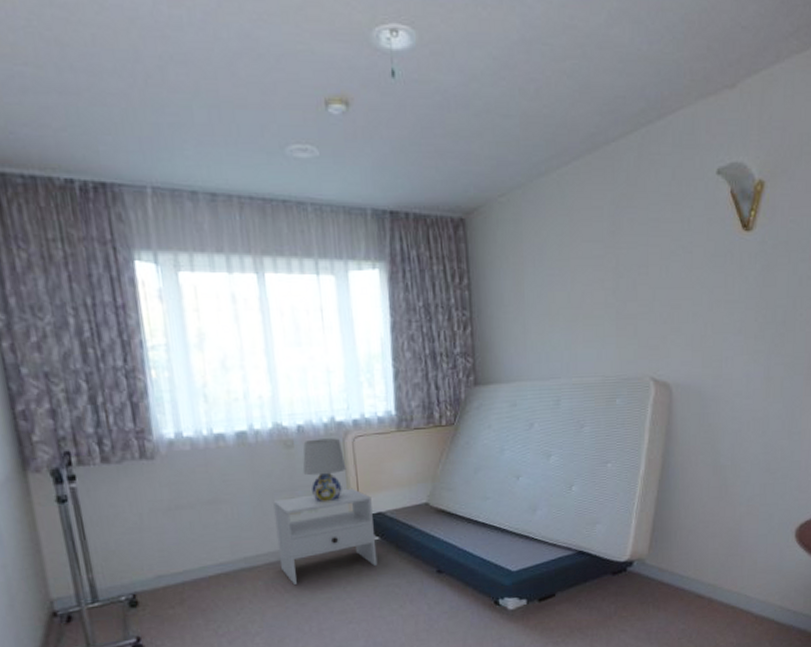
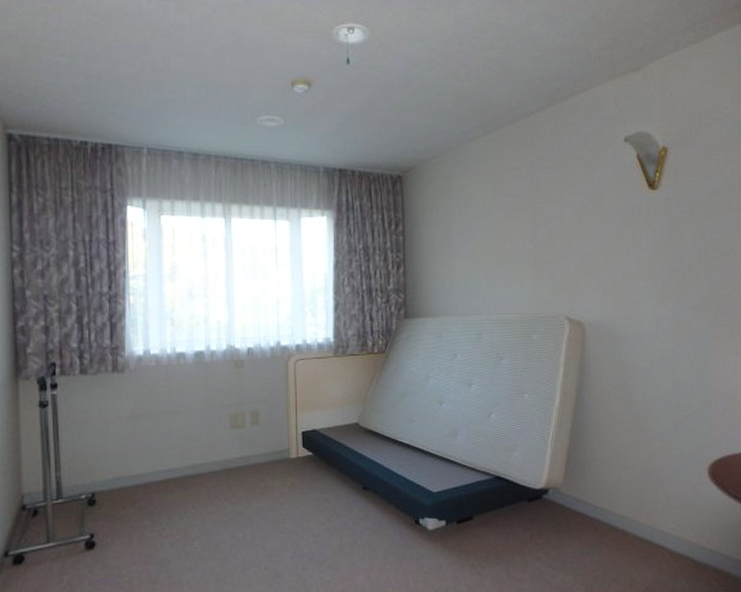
nightstand: present [273,488,378,586] -> none [221,406,309,494]
table lamp: present [302,438,347,501] -> none [249,360,287,417]

